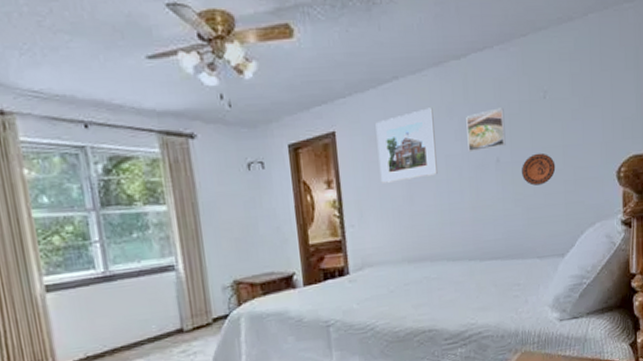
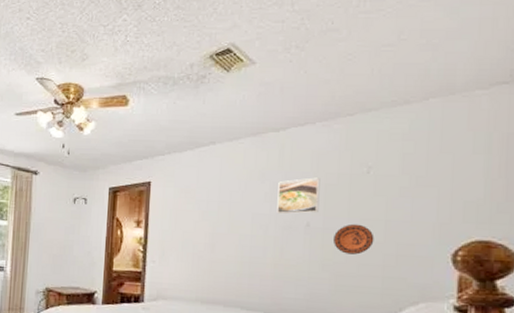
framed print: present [375,107,438,183] -> none [185,170,245,230]

